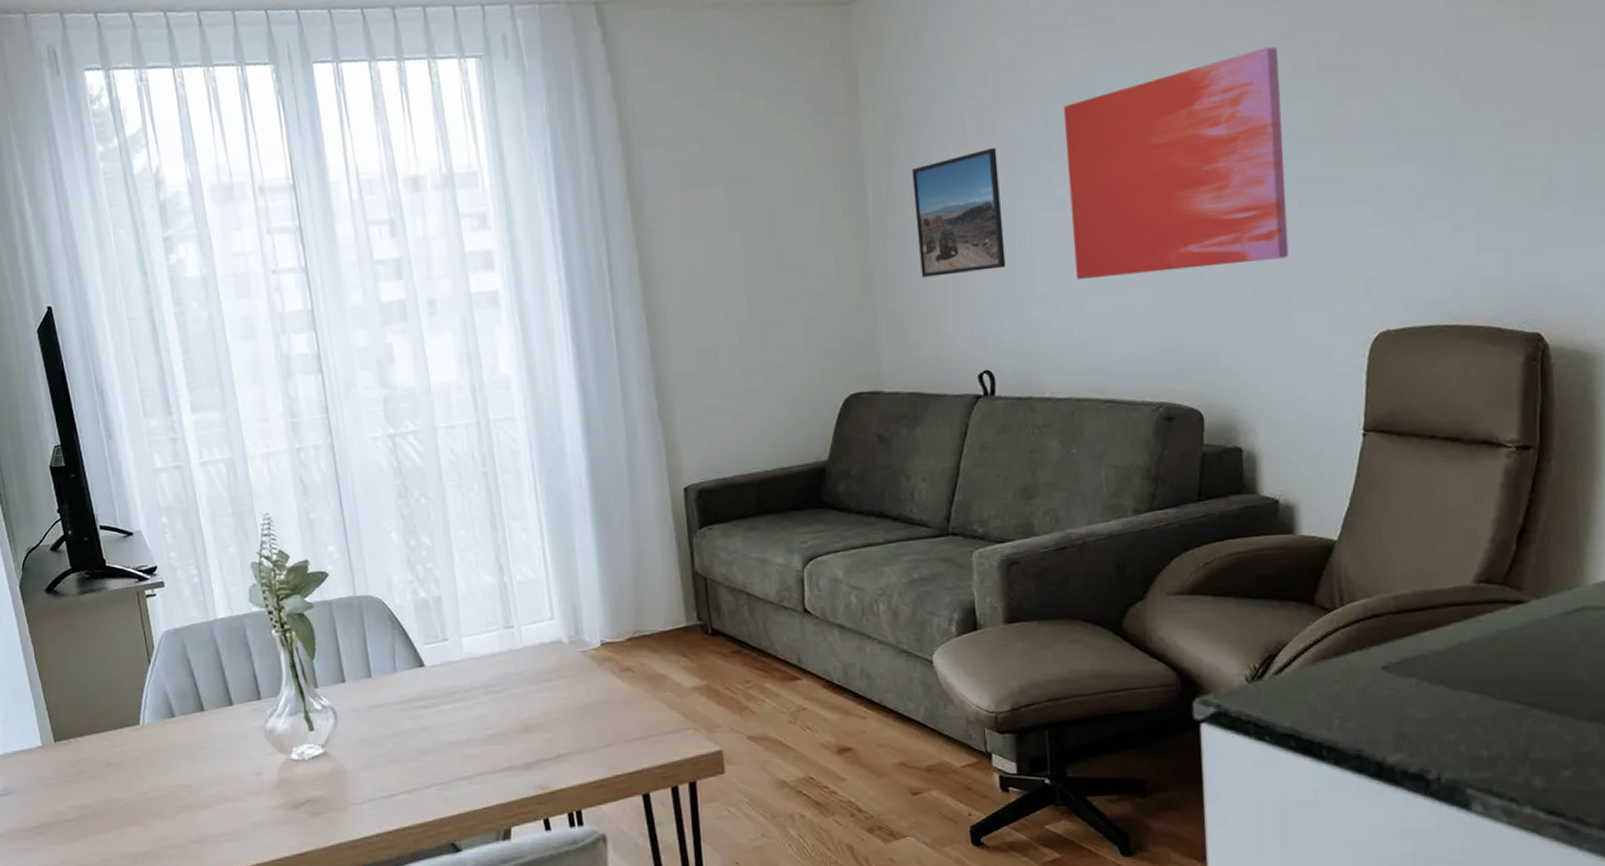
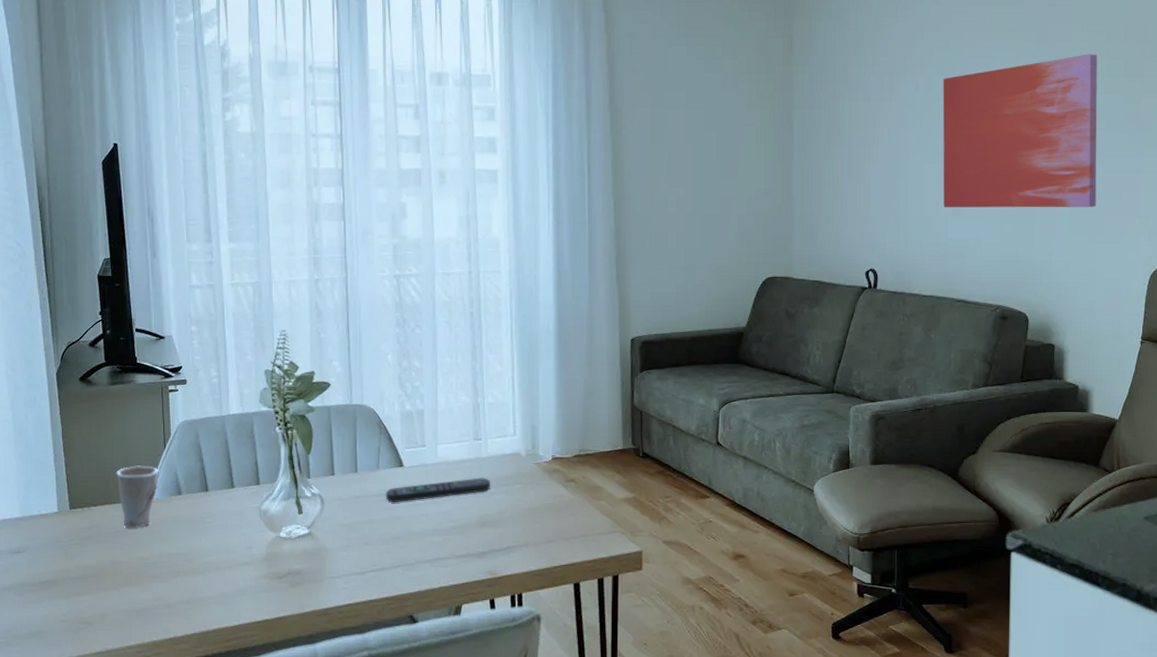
cup: none [99,686,148,759] -> present [116,465,159,527]
remote control: none [407,673,531,711] -> present [386,477,491,503]
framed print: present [912,147,1006,278] -> none [828,102,893,194]

